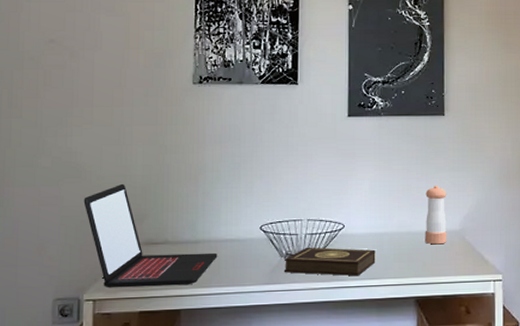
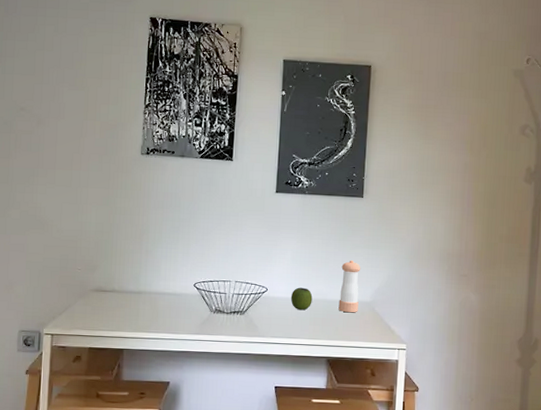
laptop: present [83,183,218,288] -> none [45,237,157,329]
book: present [283,247,376,276] -> none [212,305,294,334]
apple: none [371,220,396,246] -> present [290,287,313,310]

